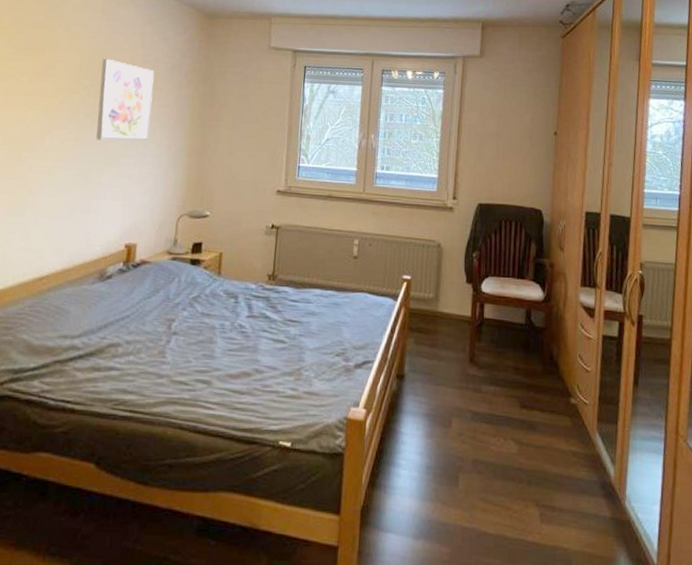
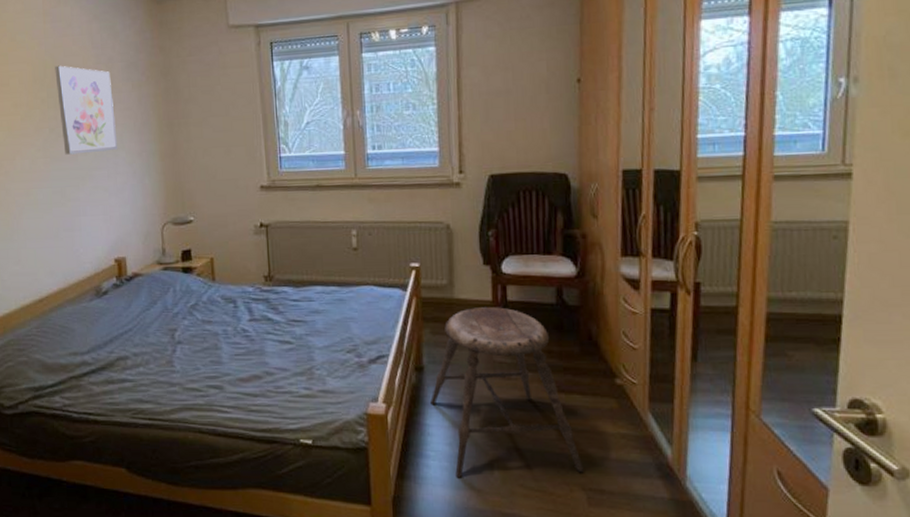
stool: none [406,322,539,489] -> present [429,307,584,478]

